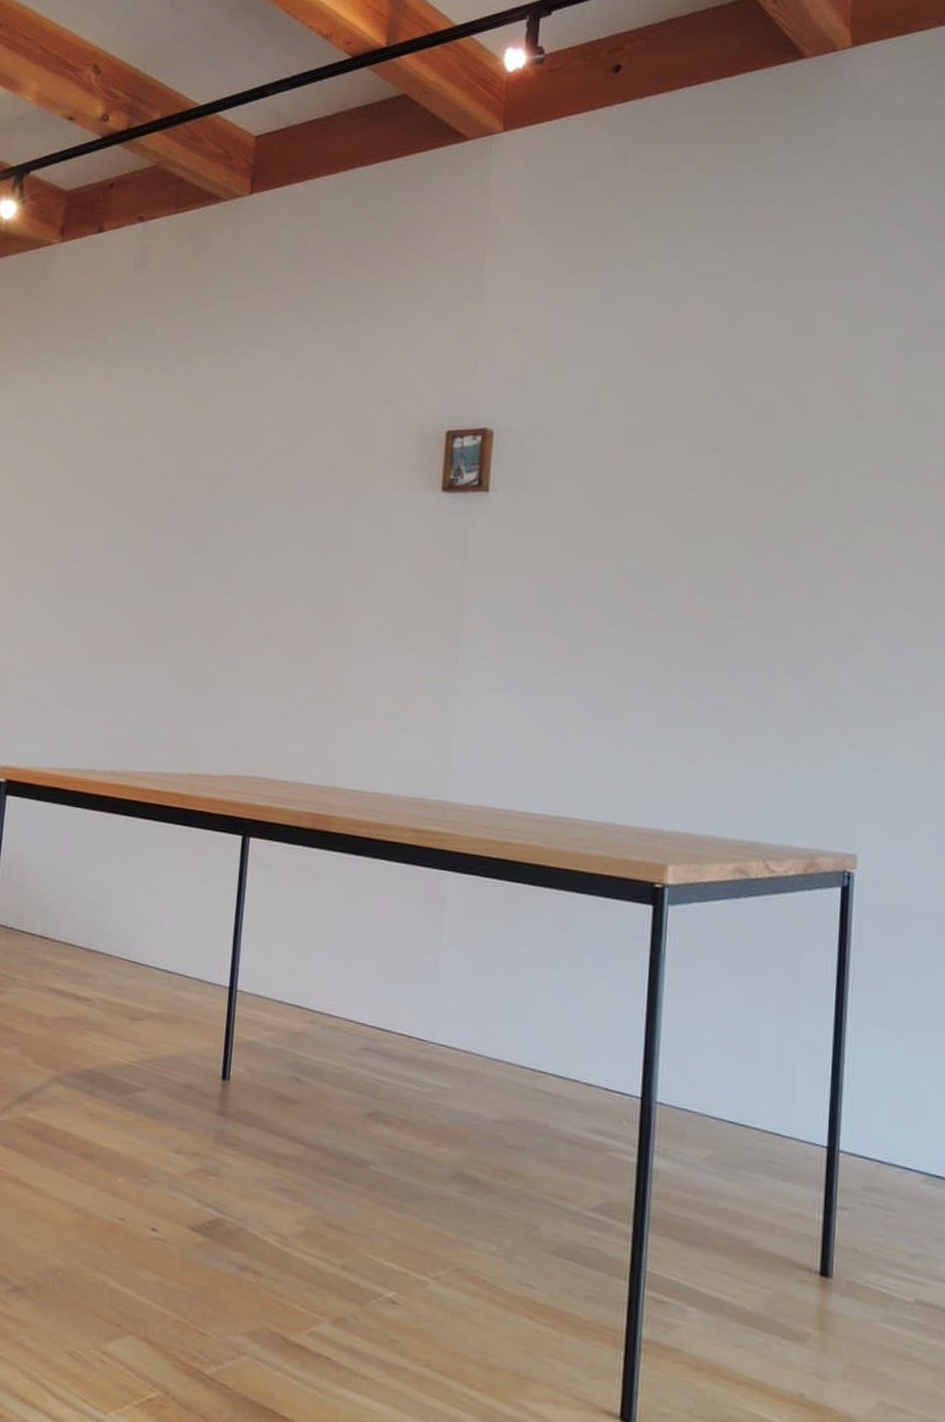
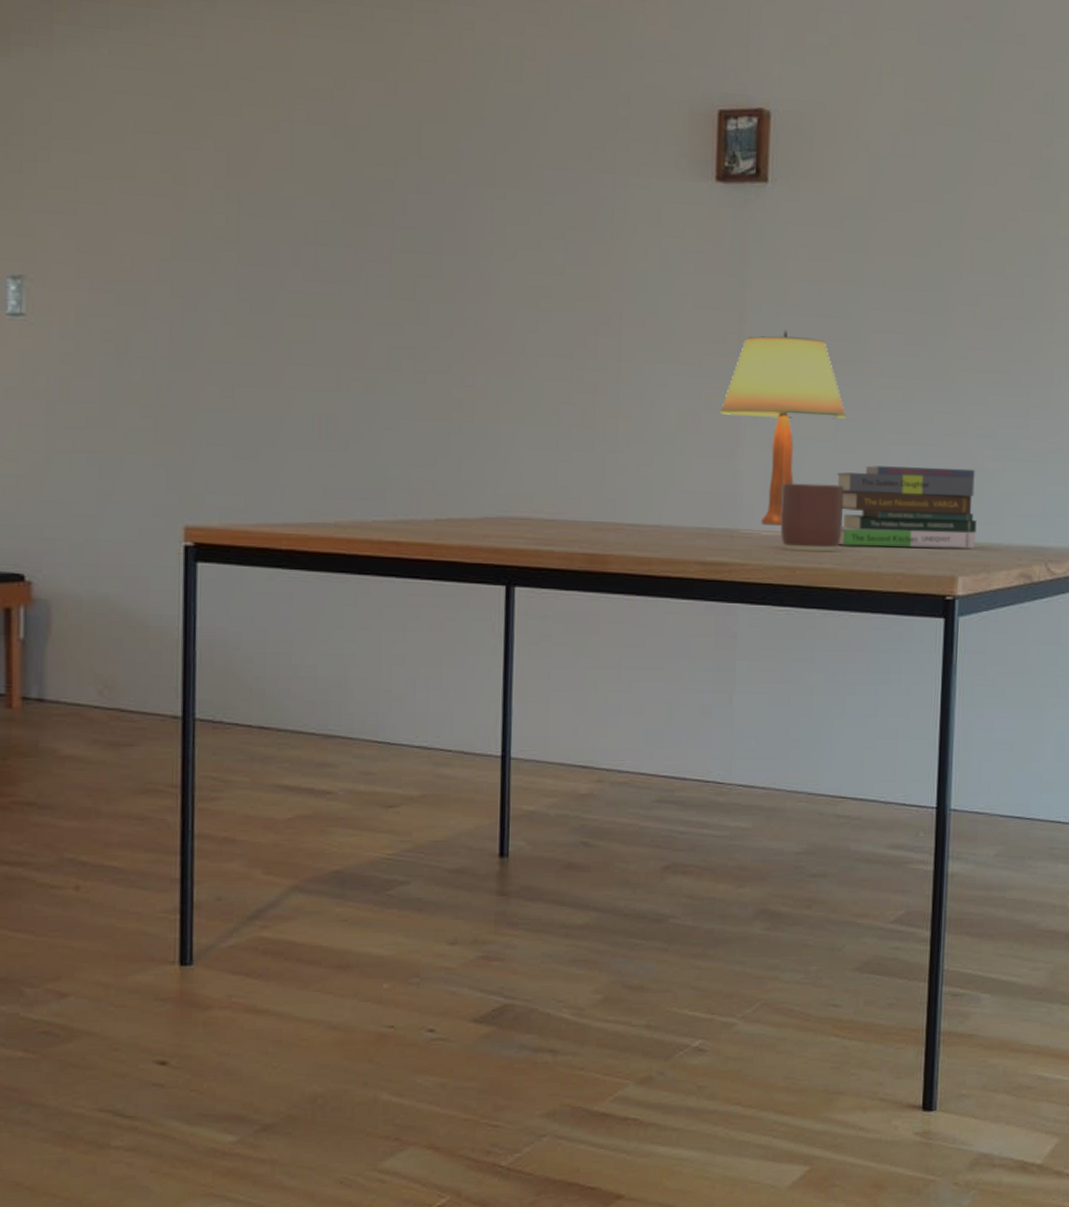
table lamp: none [436,622,557,802] -> present [719,329,847,525]
mug: none [489,761,553,830] -> present [780,482,844,552]
books: none [546,751,689,839] -> present [837,465,977,549]

